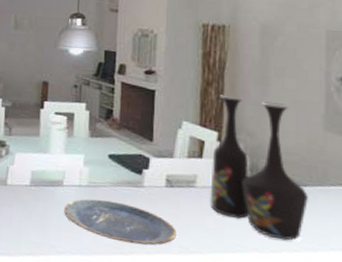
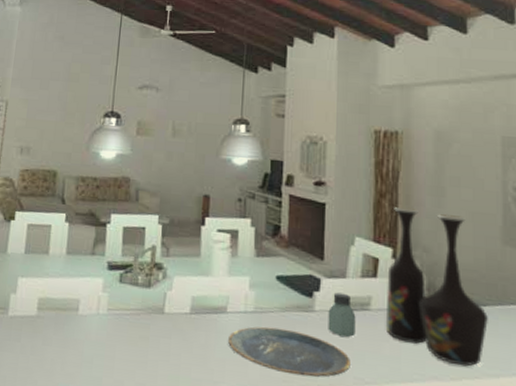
saltshaker: none [156,170,182,211] -> present [328,292,356,338]

